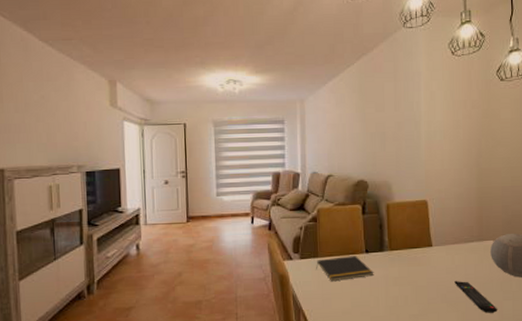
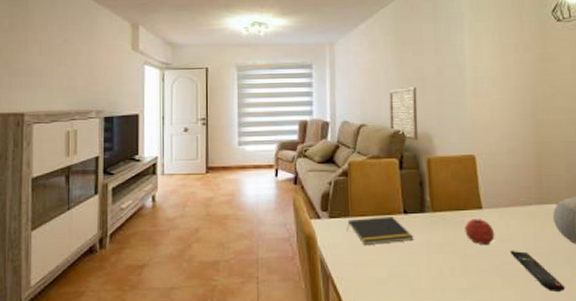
wall art: none [354,141,379,188] -> present [389,87,419,140]
fruit: none [417,255,442,278] -> present [465,219,495,246]

